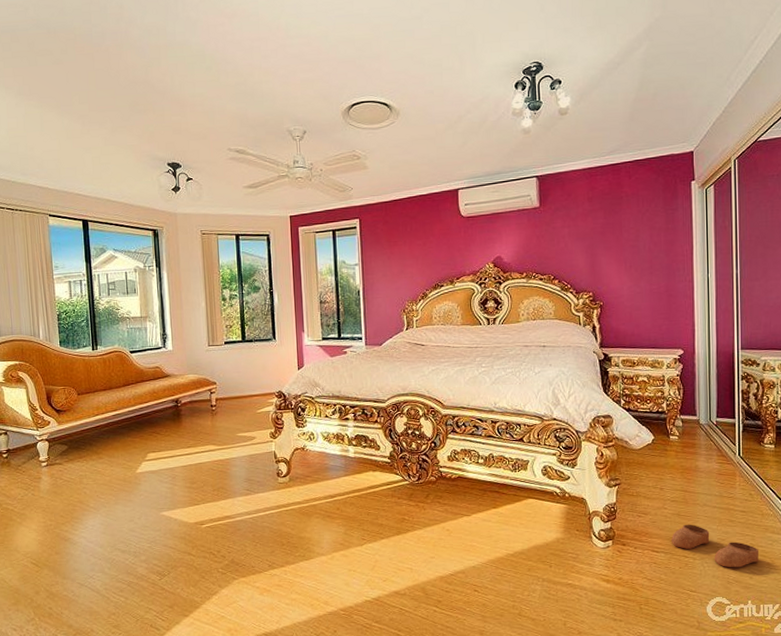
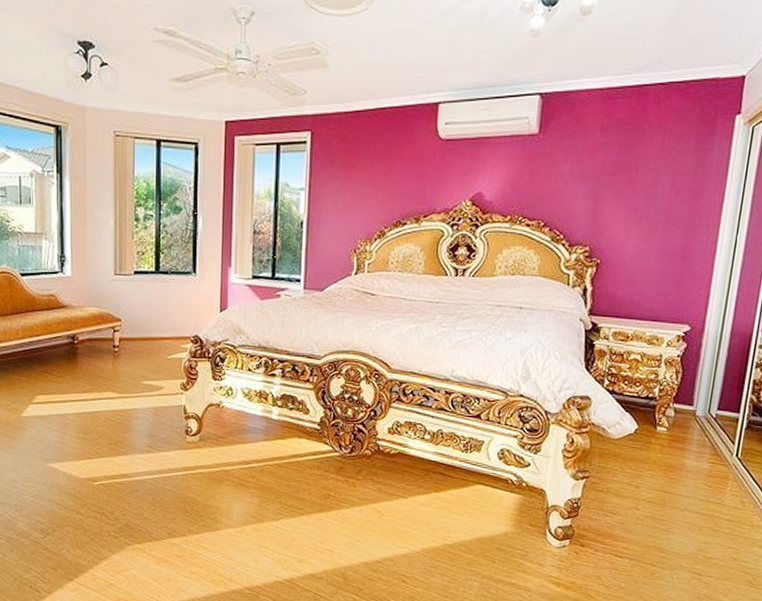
slipper: present [672,525,758,568] -> none [639,530,740,583]

